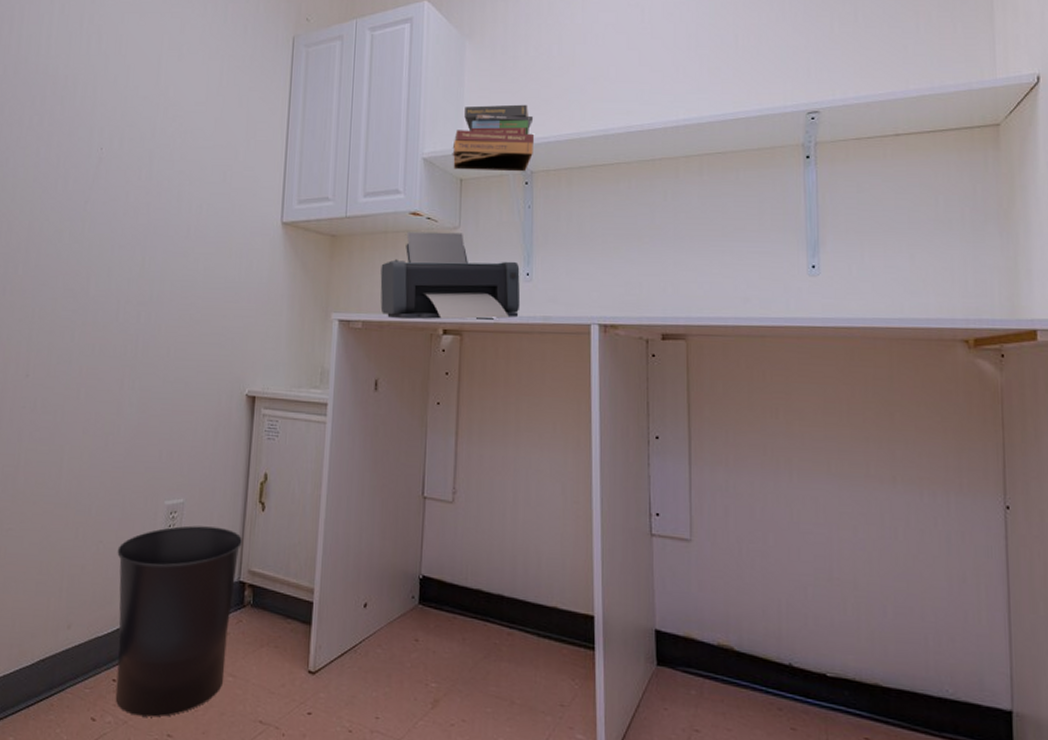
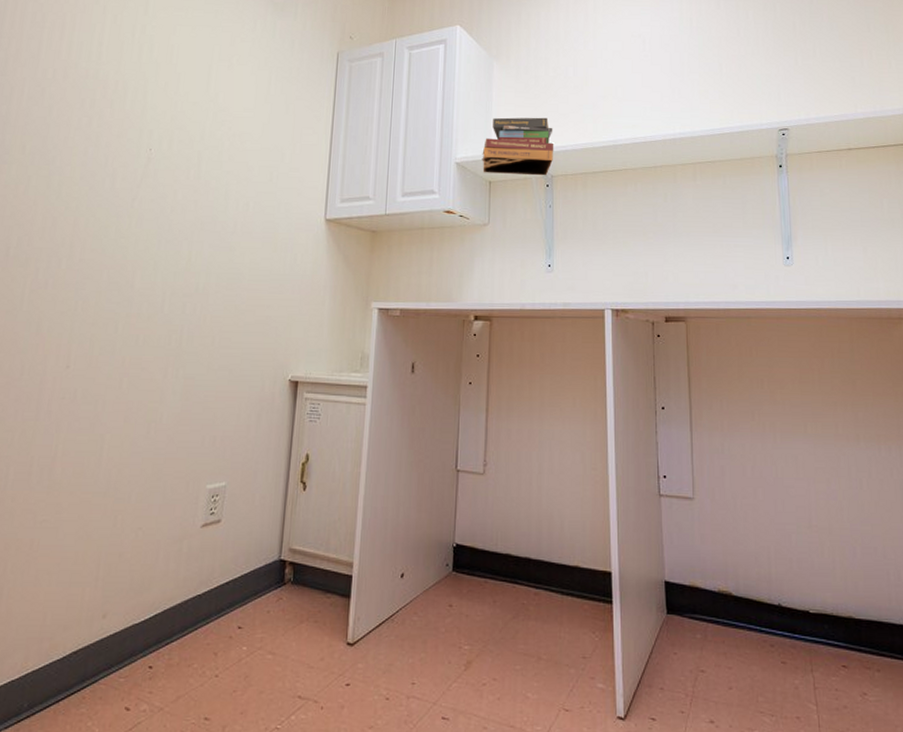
waste bin: present [115,525,242,717] -> none [151,508,283,701]
printer: present [380,231,521,320] -> none [417,228,543,307]

